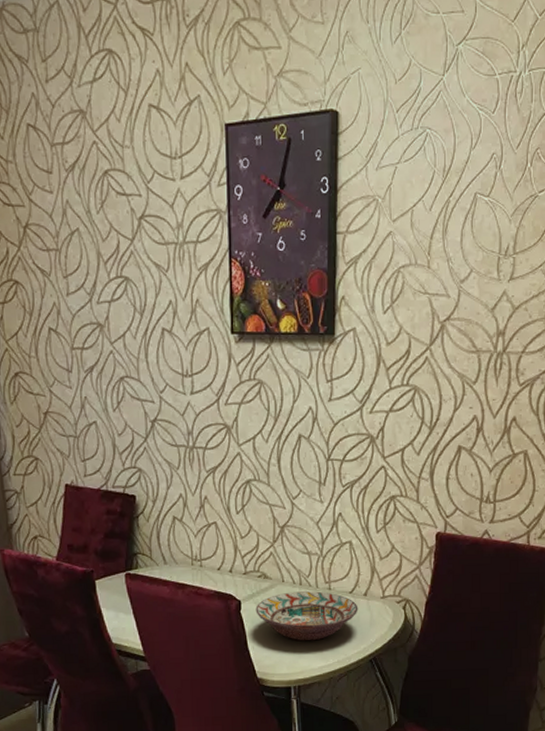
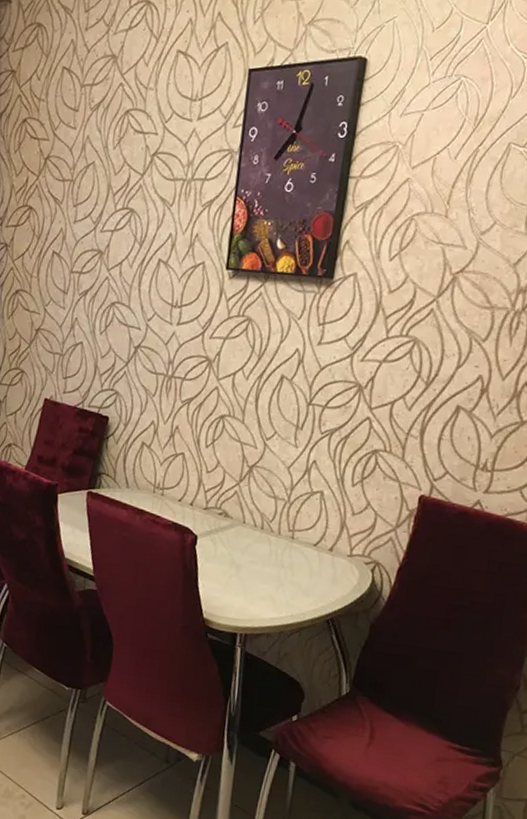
decorative bowl: present [255,591,358,641] -> none [211,534,322,590]

